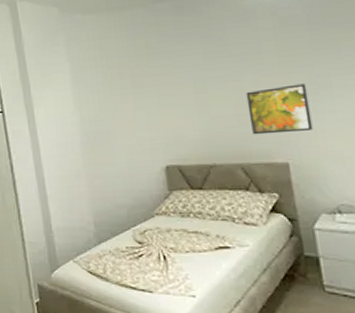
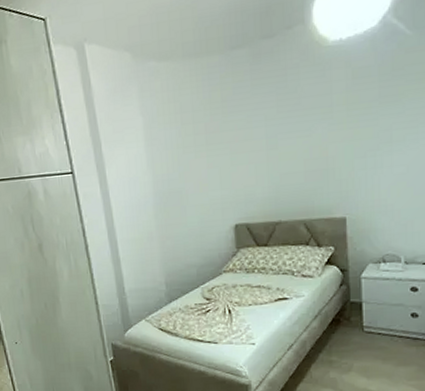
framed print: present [246,83,313,135] -> none [314,138,371,191]

